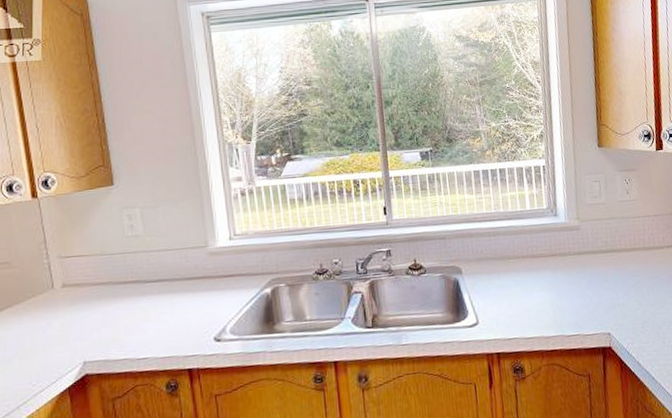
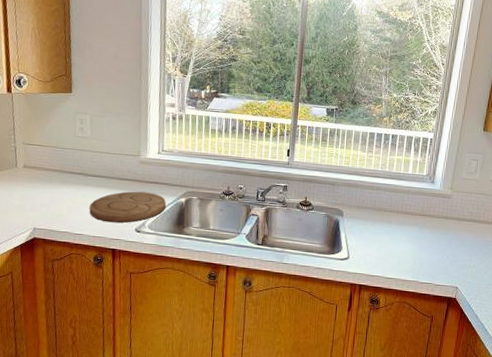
cutting board: none [153,288,249,336] -> present [89,191,167,223]

